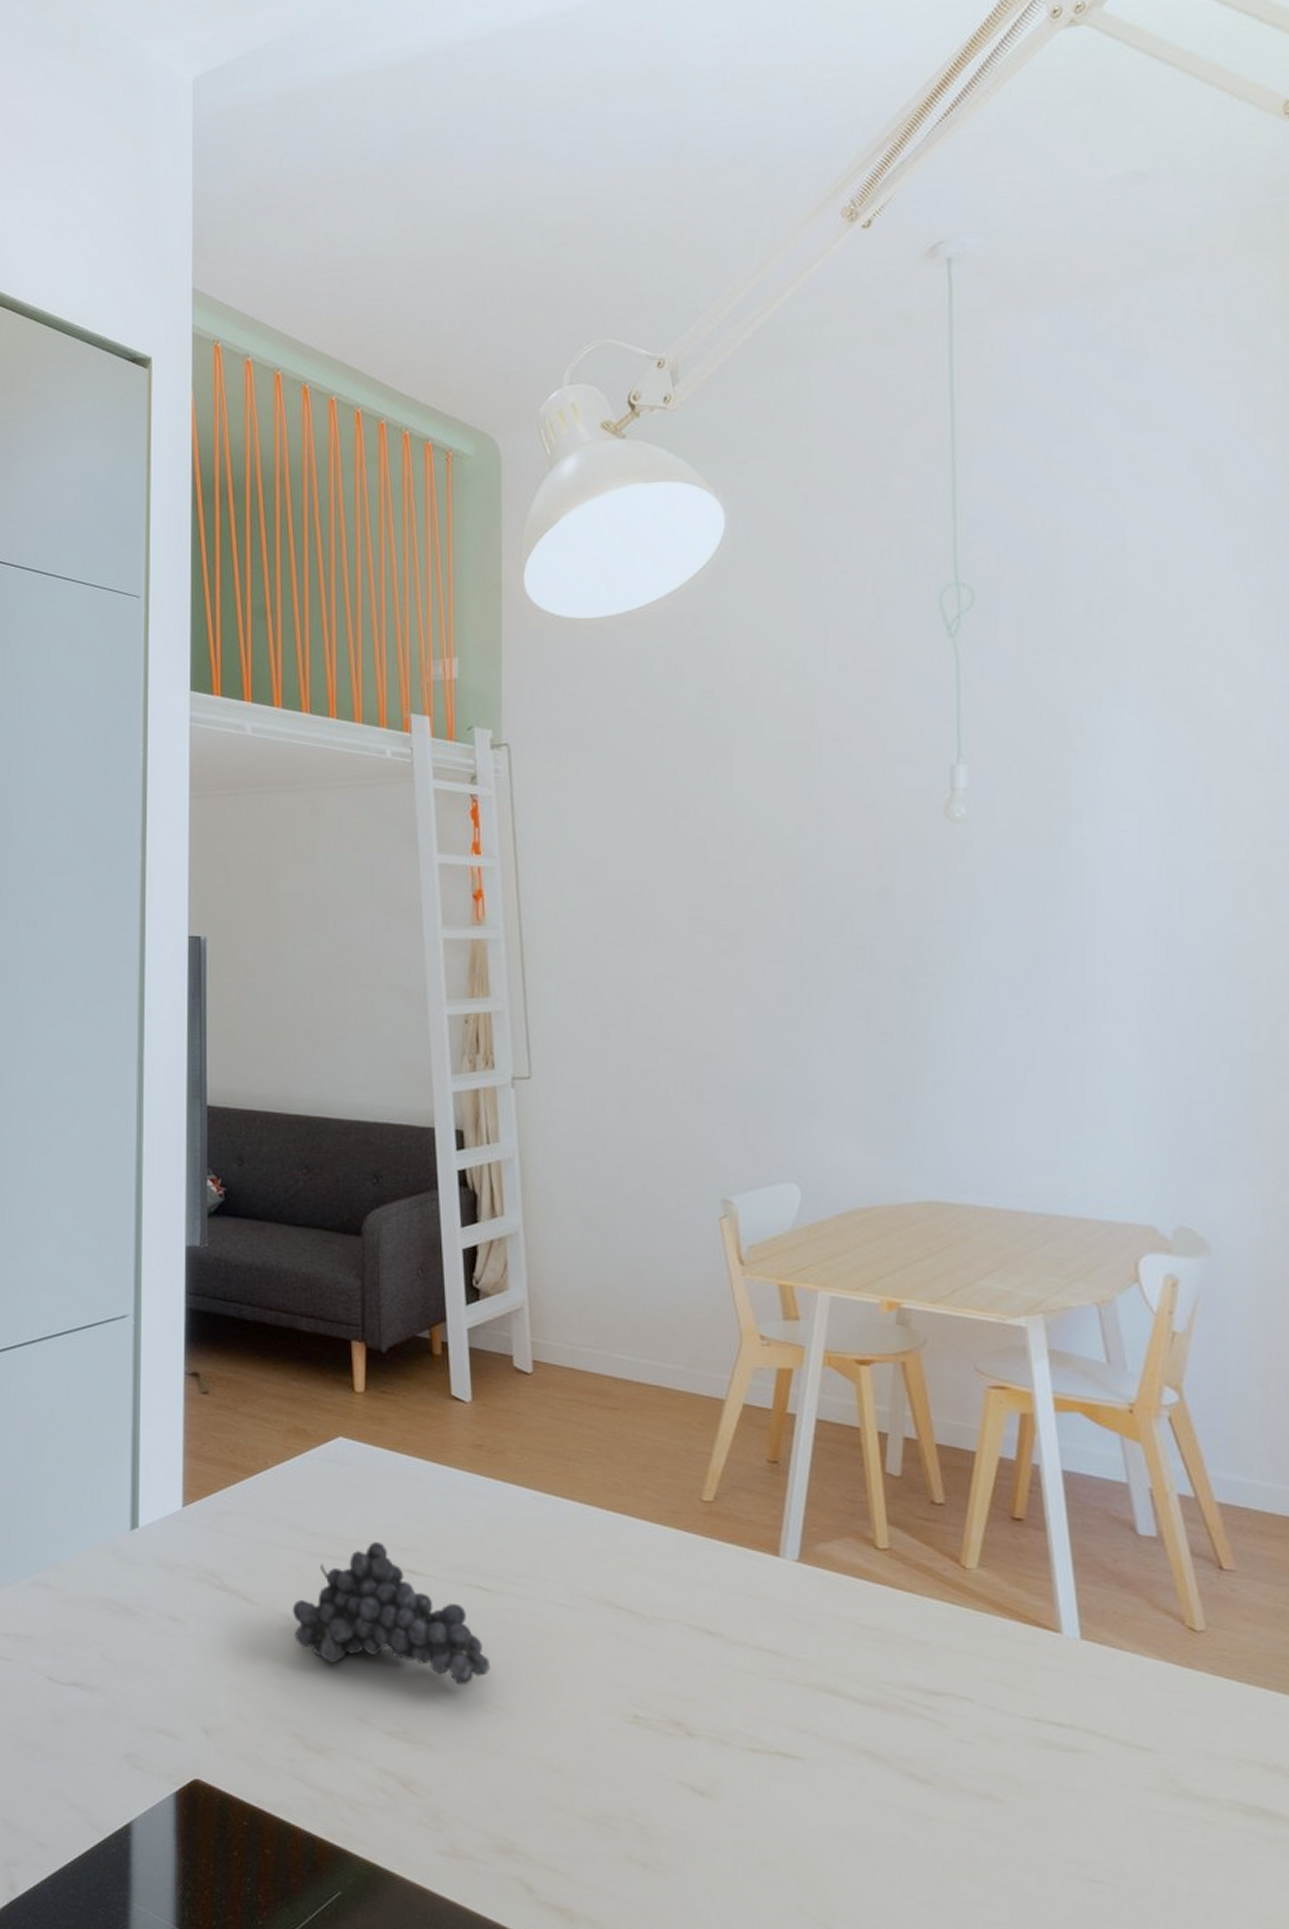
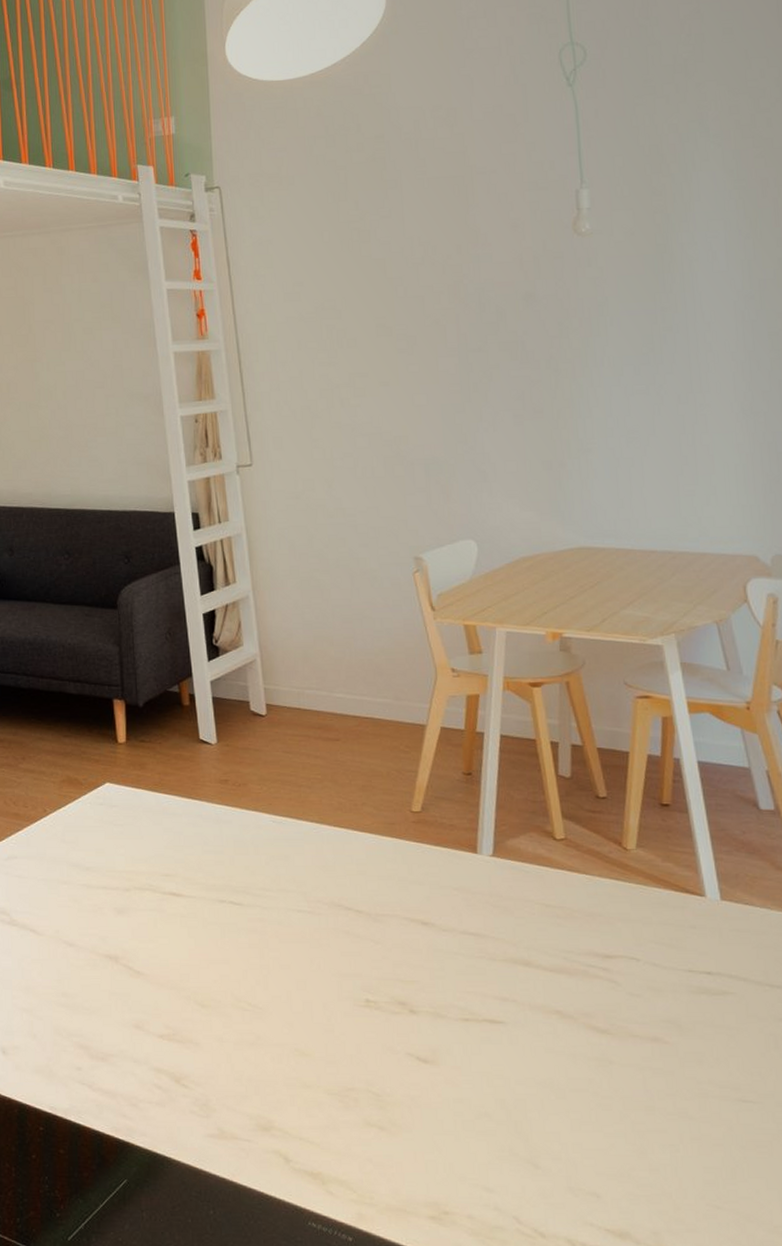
fruit: present [292,1541,491,1685] -> none [73,870,245,988]

